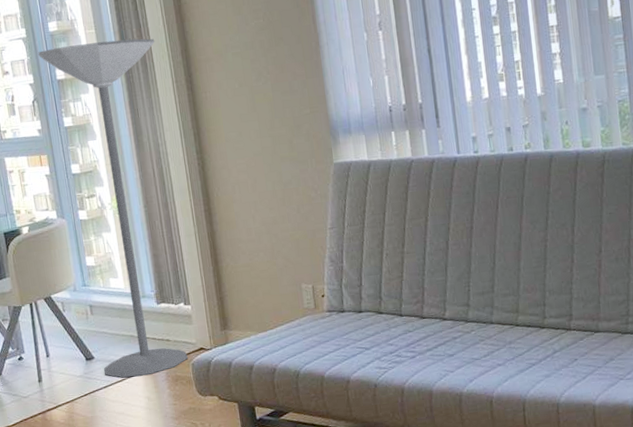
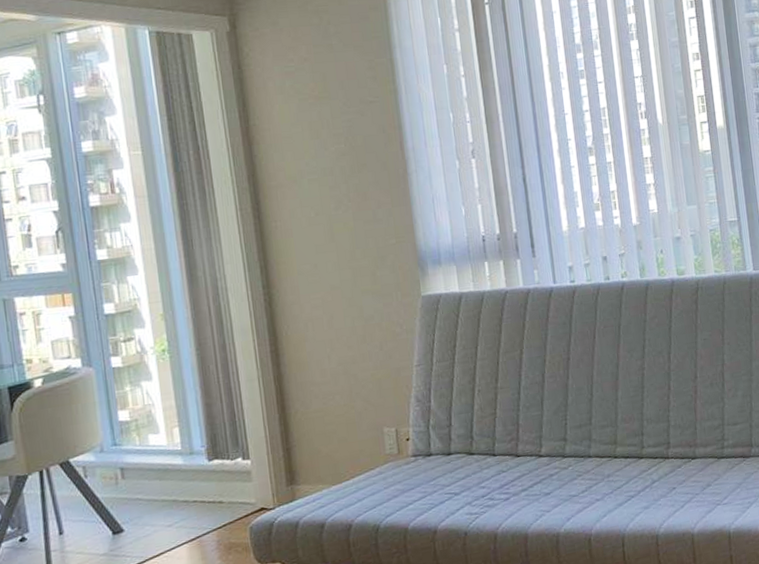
floor lamp: present [38,38,188,378] -> none [66,162,245,552]

